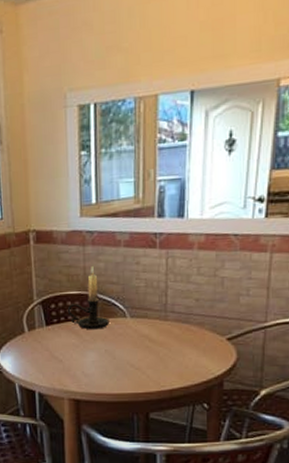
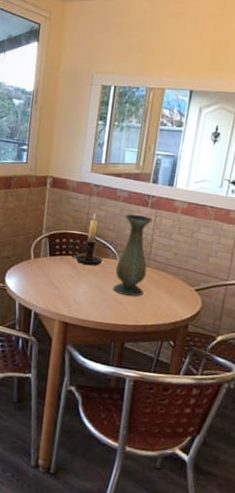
vase: none [126,259,165,359] -> present [113,214,153,297]

